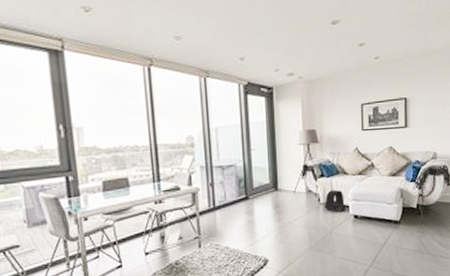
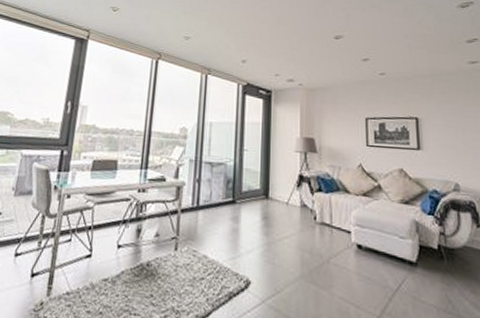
backpack: present [324,189,347,212] -> none [321,208,349,237]

